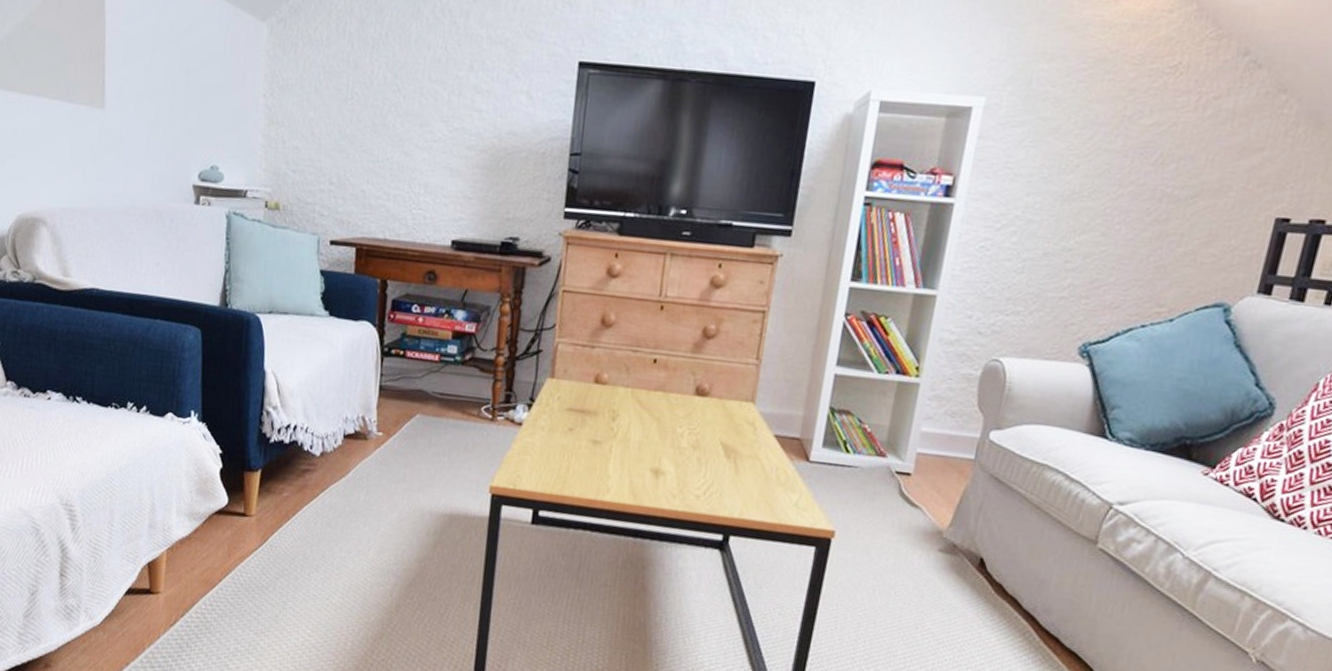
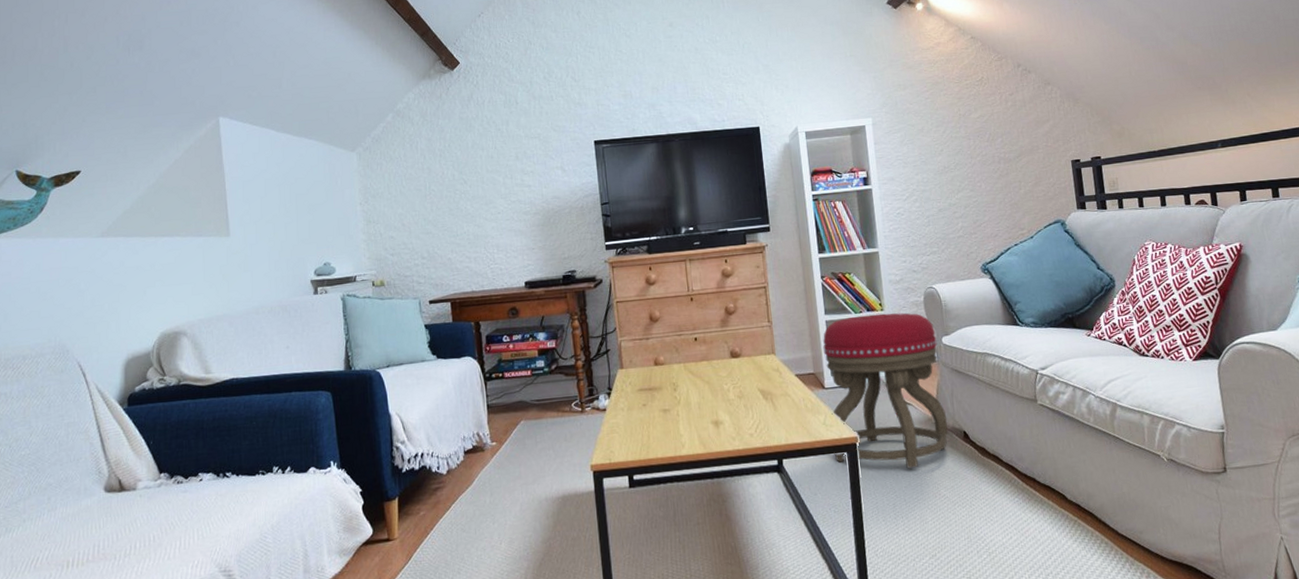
stool: none [798,376,984,588] -> present [823,313,948,469]

